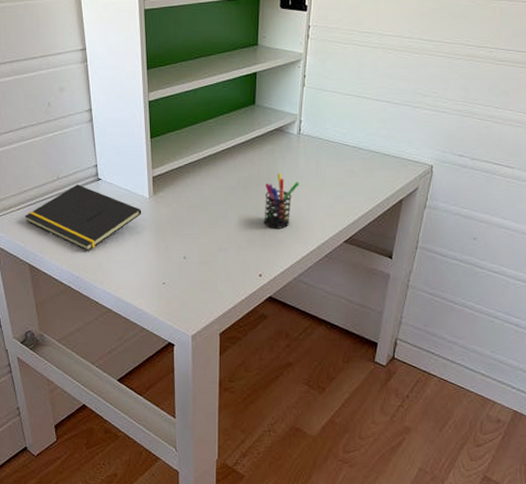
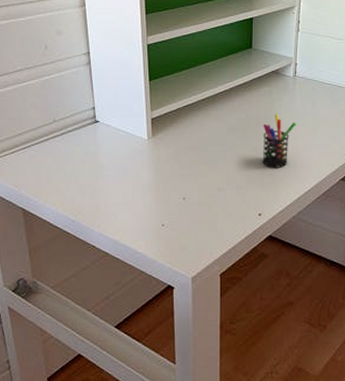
notepad: present [24,184,142,251] -> none [18,127,141,194]

